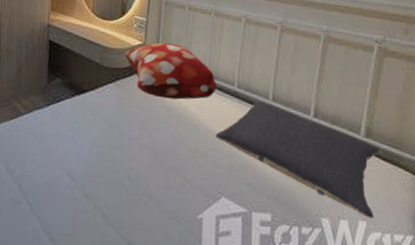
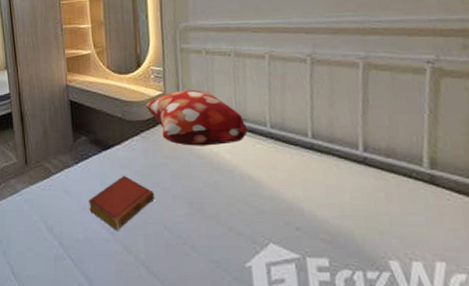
book: none [54,121,122,178] -> present [89,175,155,231]
pillow: present [216,101,380,219] -> none [253,140,454,259]

